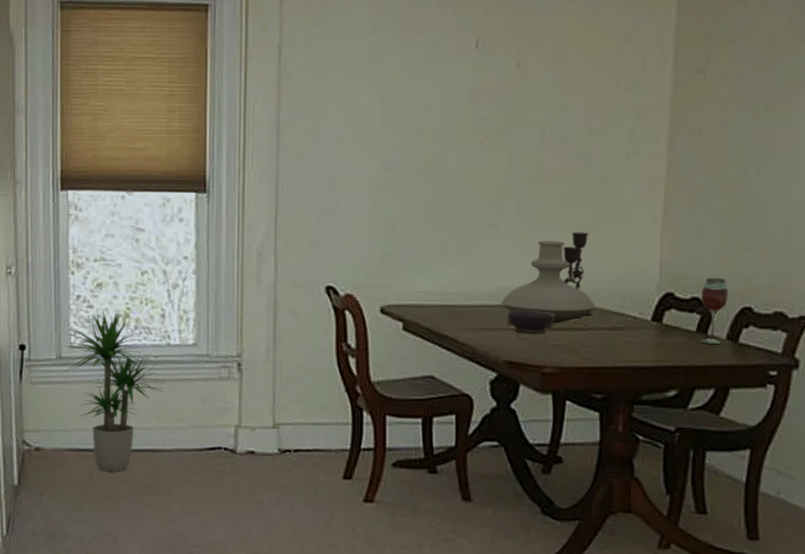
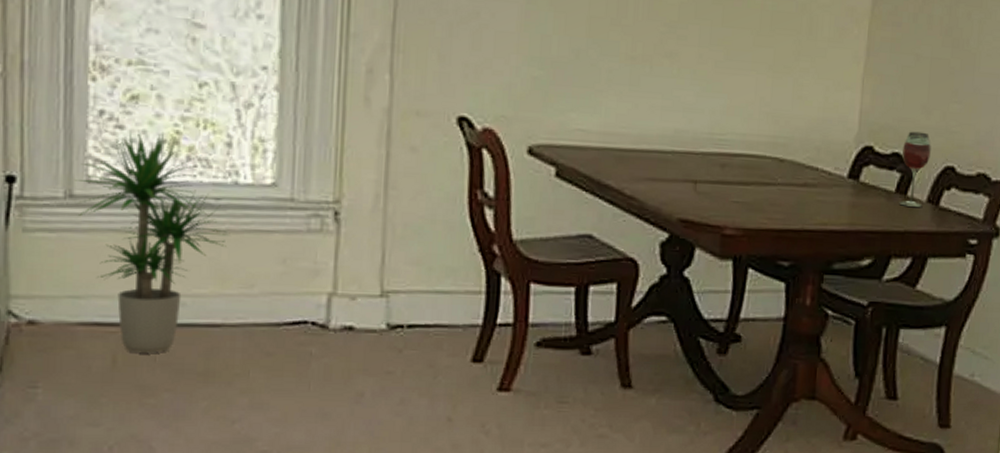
vase: present [501,241,597,324] -> none [677,76,788,177]
bowl: present [507,310,555,334] -> none [683,158,740,188]
candlestick: present [563,232,593,318] -> none [751,68,783,171]

